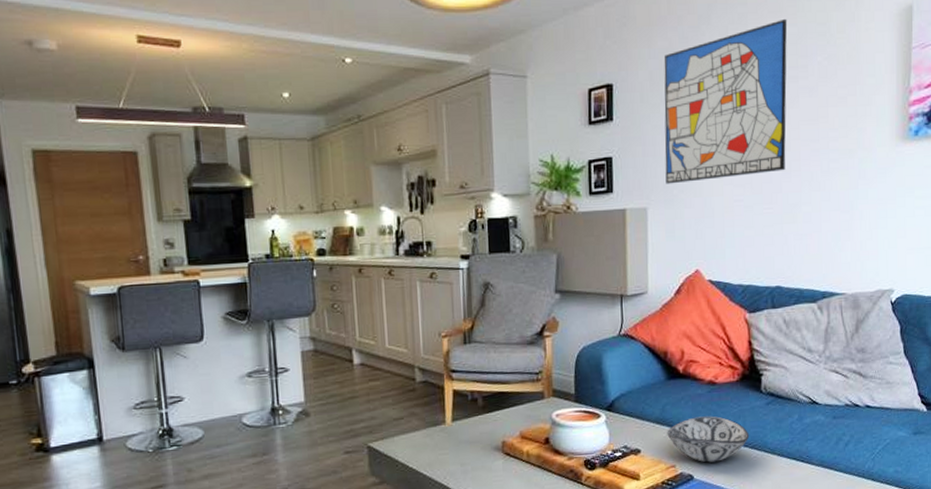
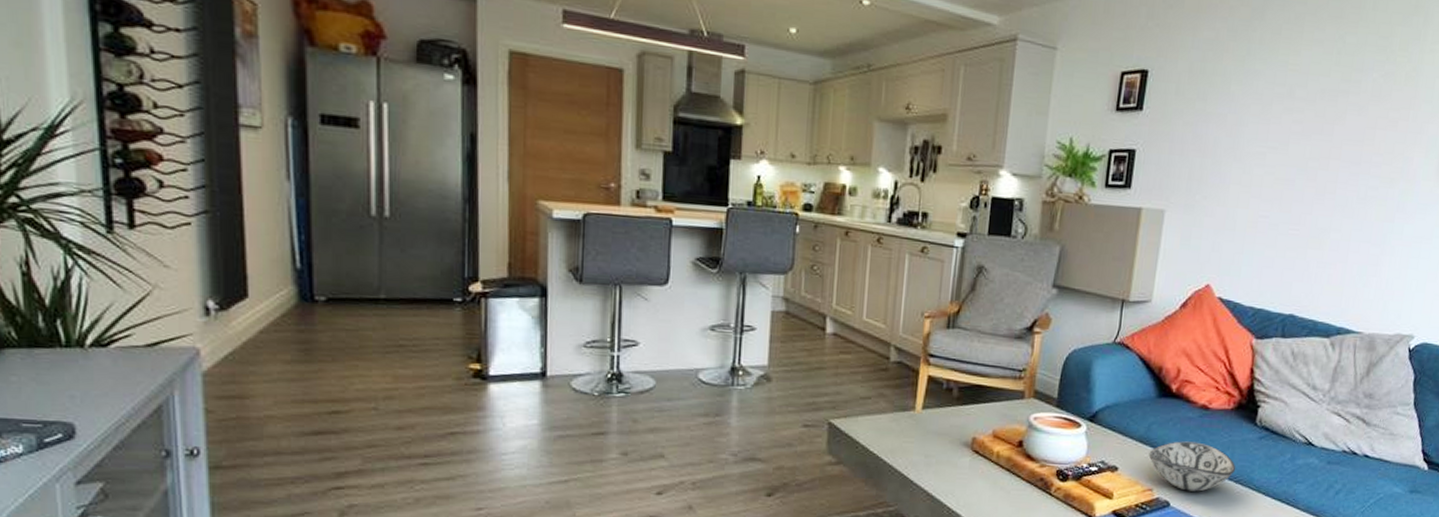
wall art: present [664,18,788,185] -> none [1189,25,1348,192]

